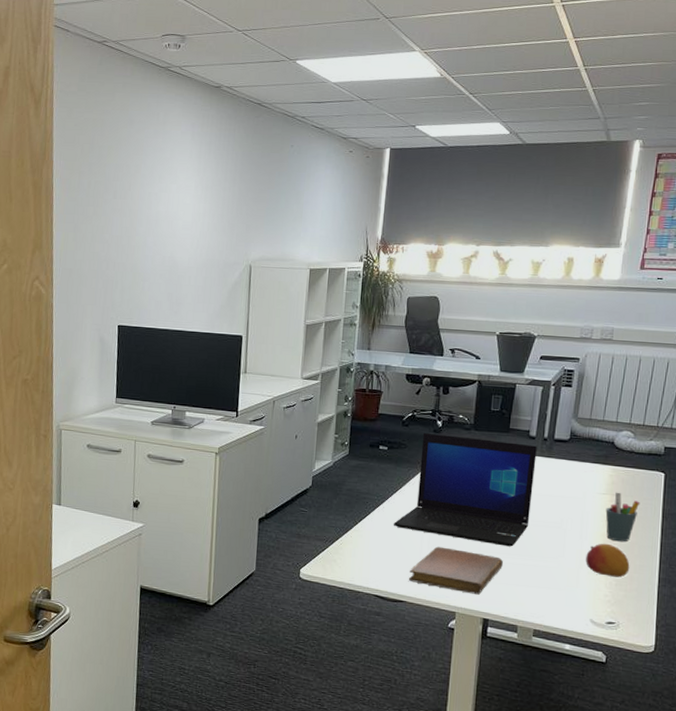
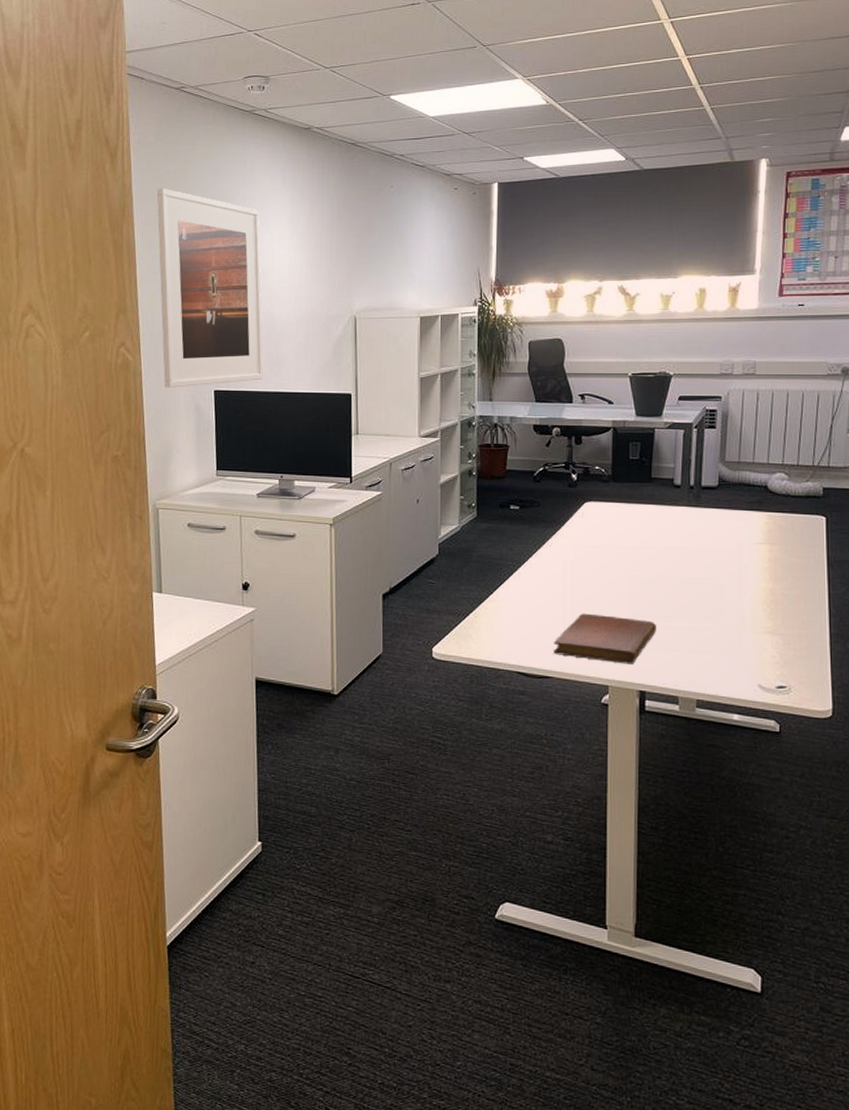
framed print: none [72,135,169,321] -> present [156,188,263,388]
laptop: present [394,432,537,547] -> none [532,487,684,609]
fruit: present [586,543,630,578] -> none [747,598,797,636]
pen holder: present [605,492,640,542] -> none [764,540,802,596]

